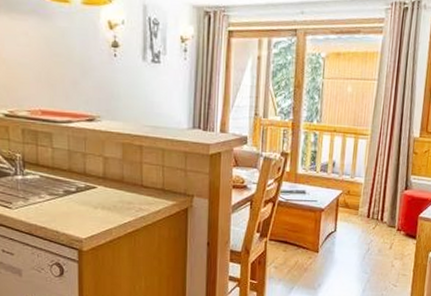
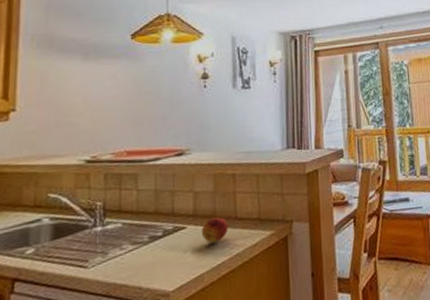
fruit: none [110,182,134,205] -> present [201,217,228,244]

